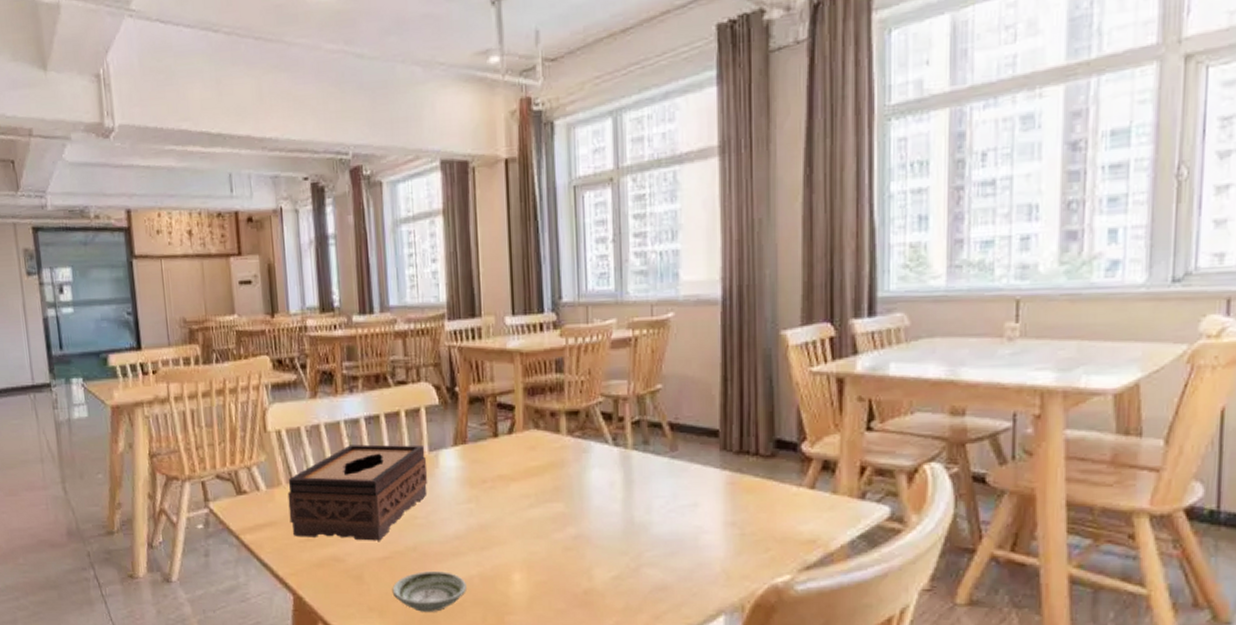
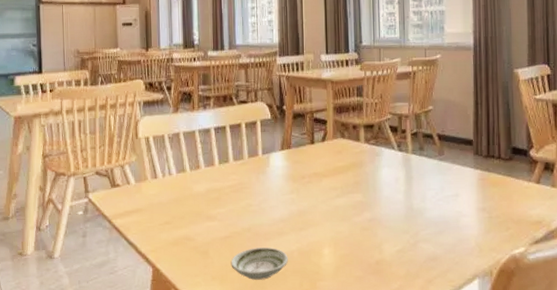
tissue box: present [287,444,428,541] -> none [152,148,261,224]

